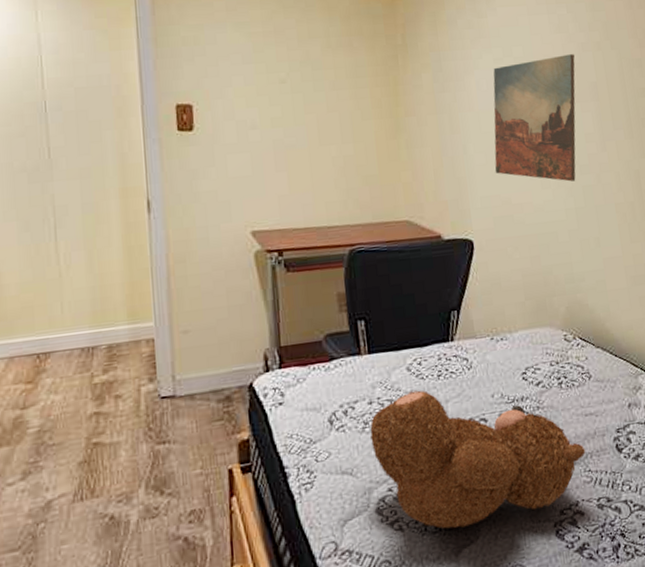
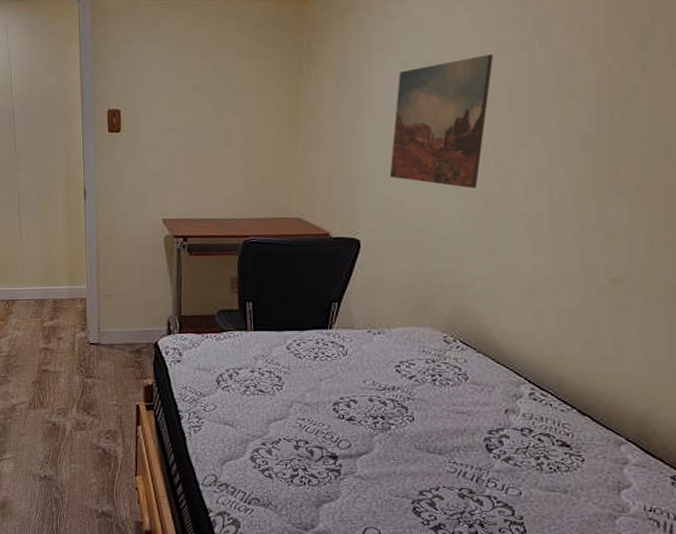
teddy bear: present [370,389,586,529] -> none [250,366,453,487]

